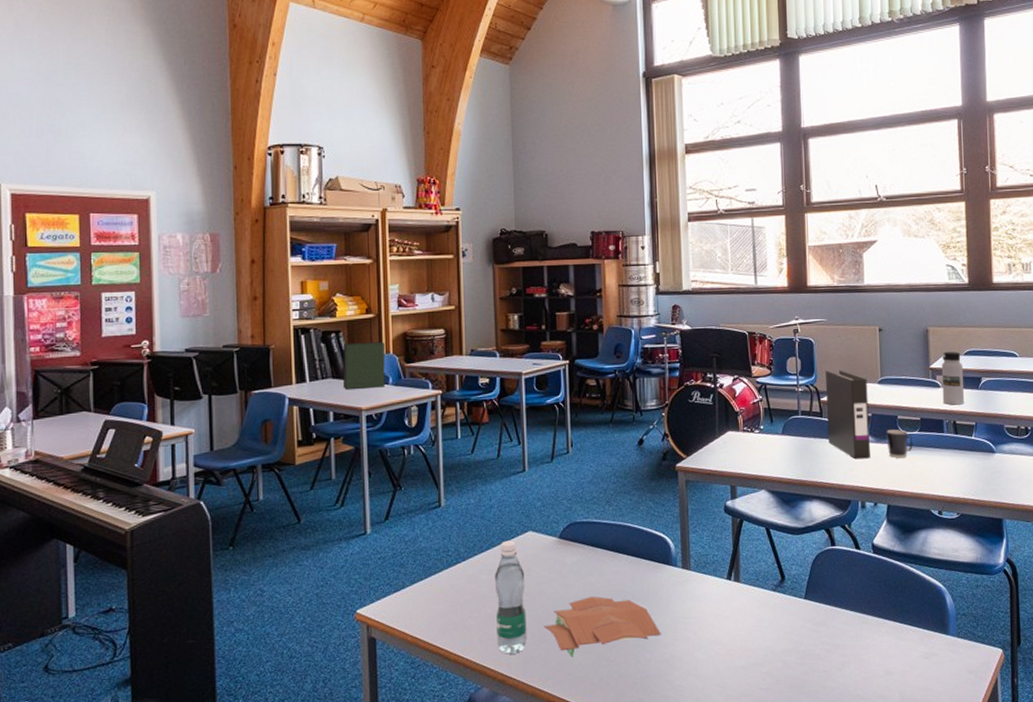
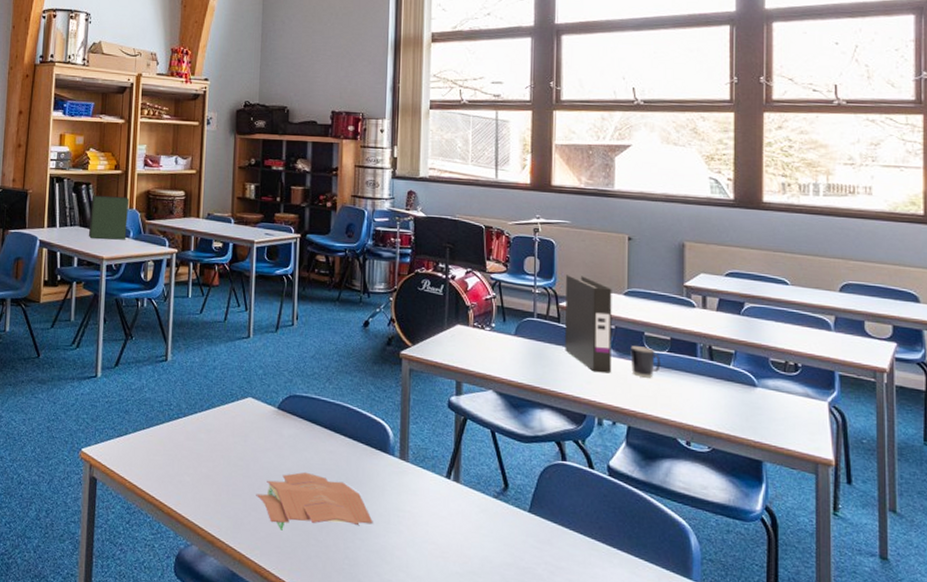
bottle: present [495,540,527,654] -> none [209,403,242,517]
water bottle: present [941,352,965,405] -> none [697,270,724,329]

